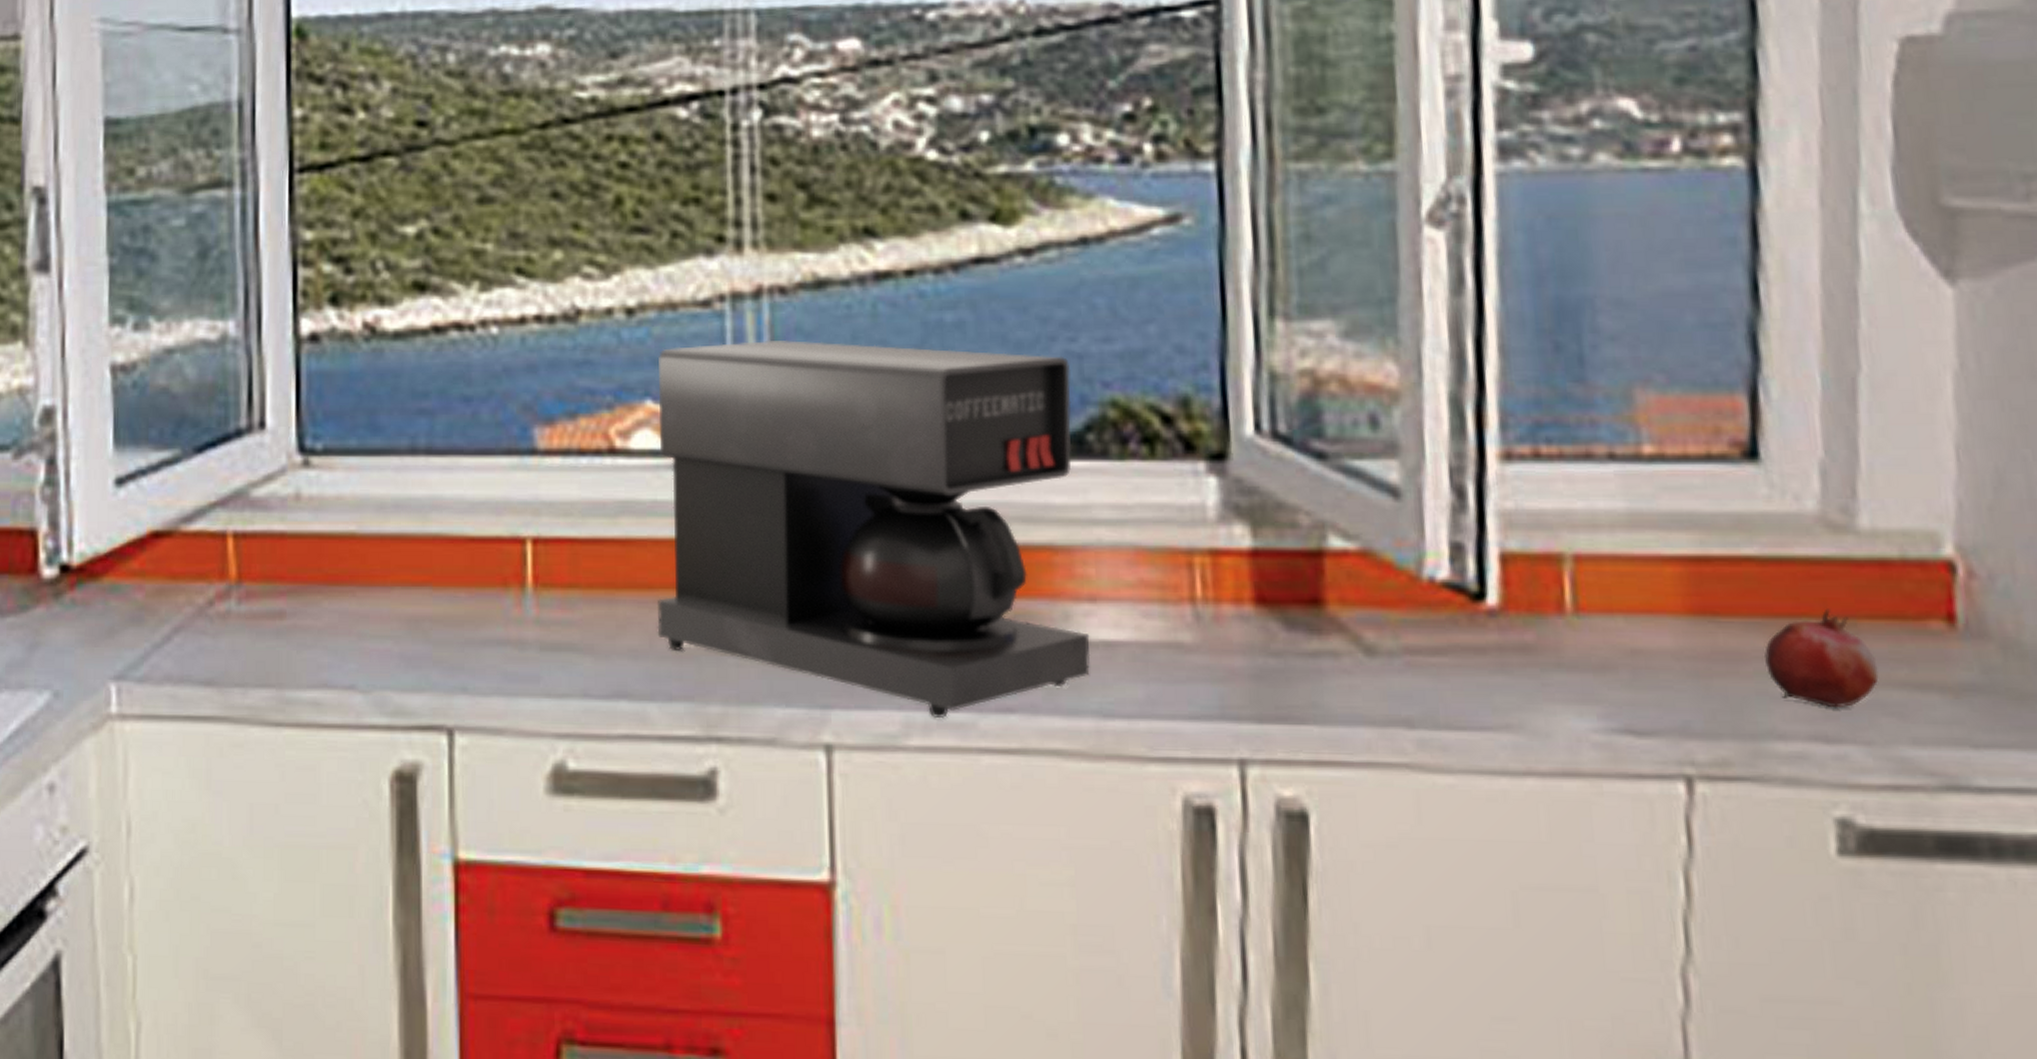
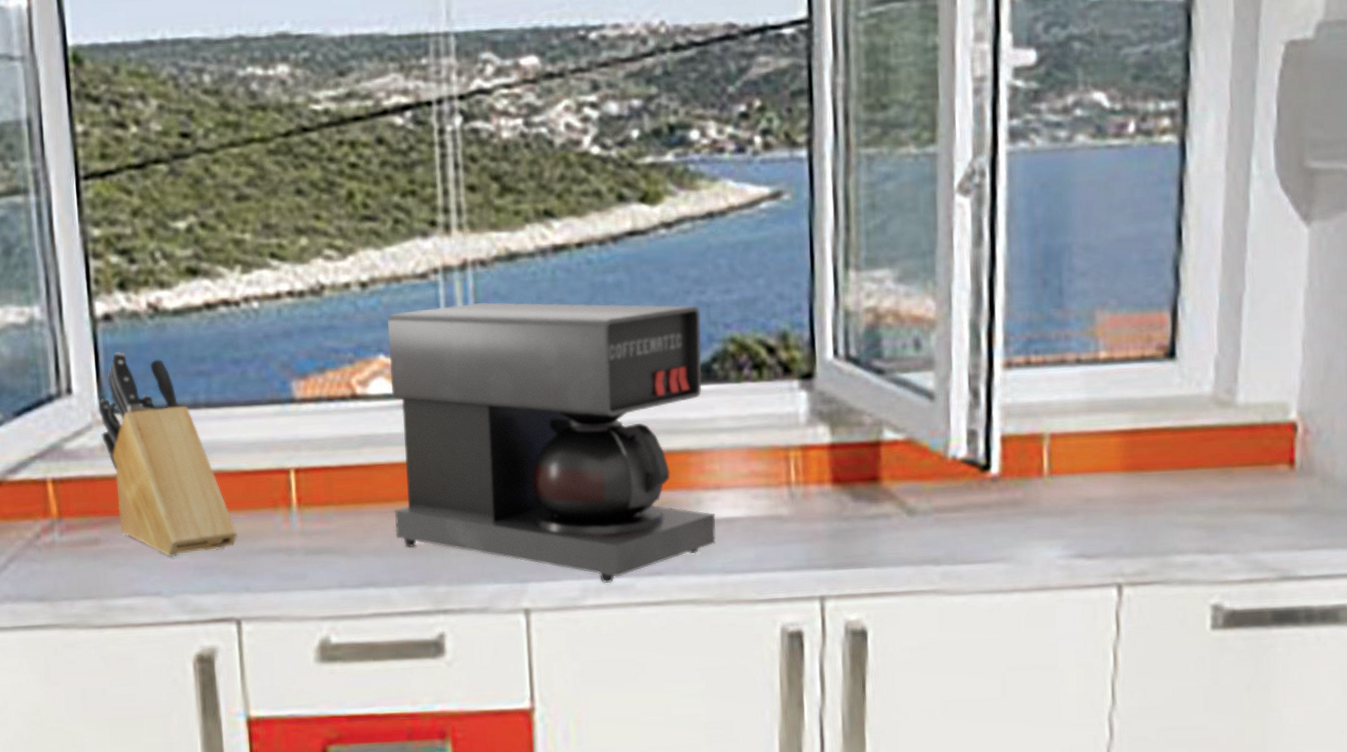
knife block: none [296,379,455,642] -> present [98,351,237,557]
fruit: present [1764,608,1879,707] -> none [1172,461,1244,529]

